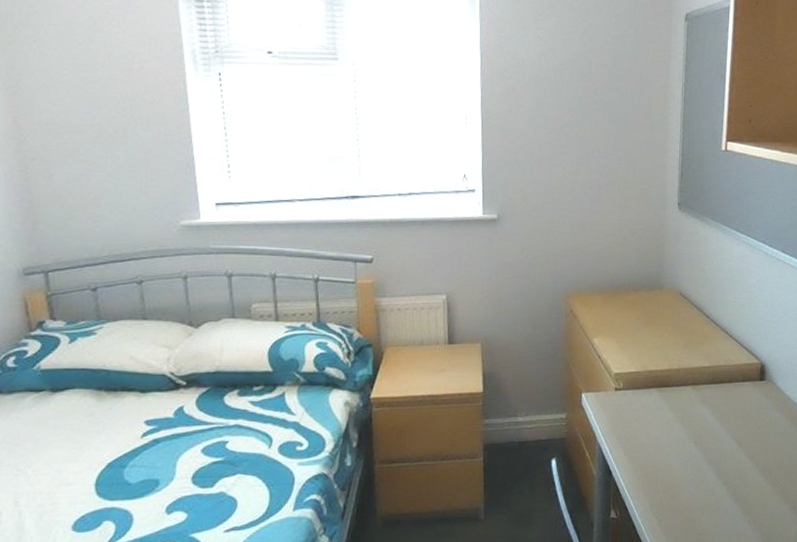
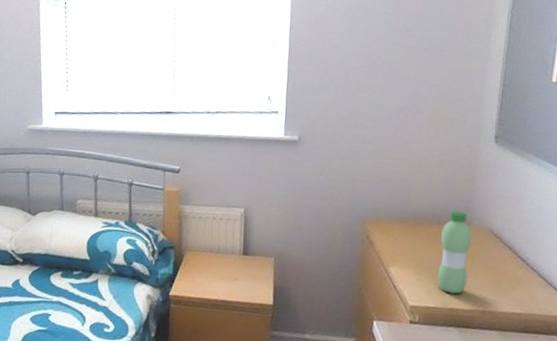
water bottle: none [636,277,664,357] -> present [437,210,472,294]

